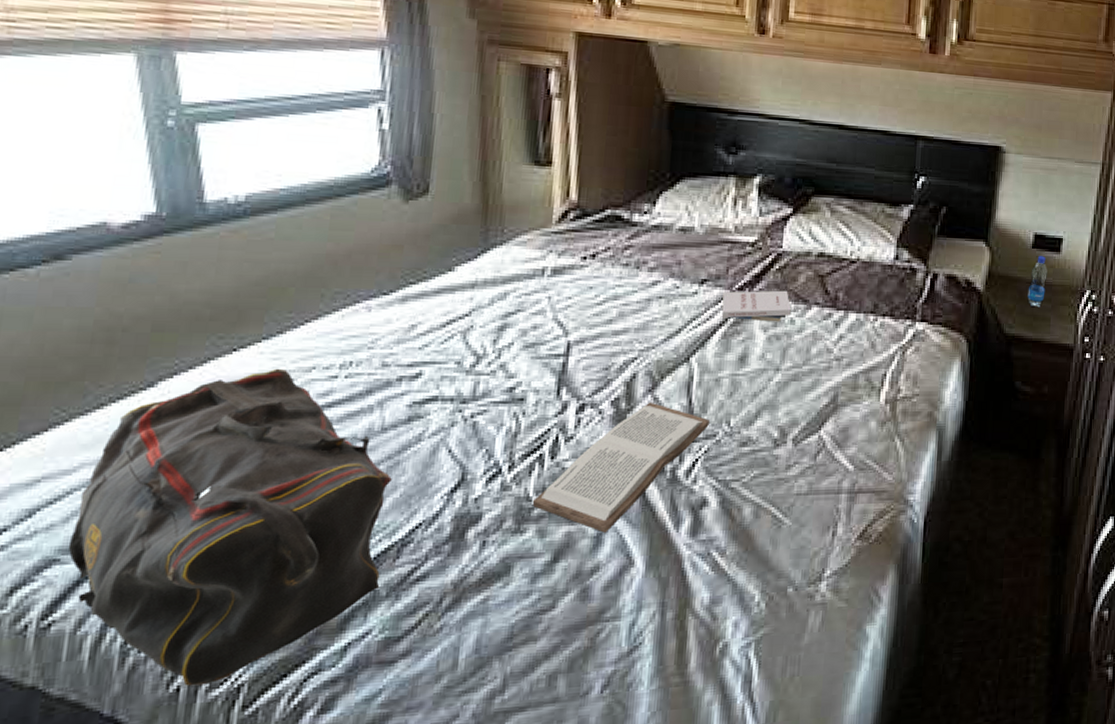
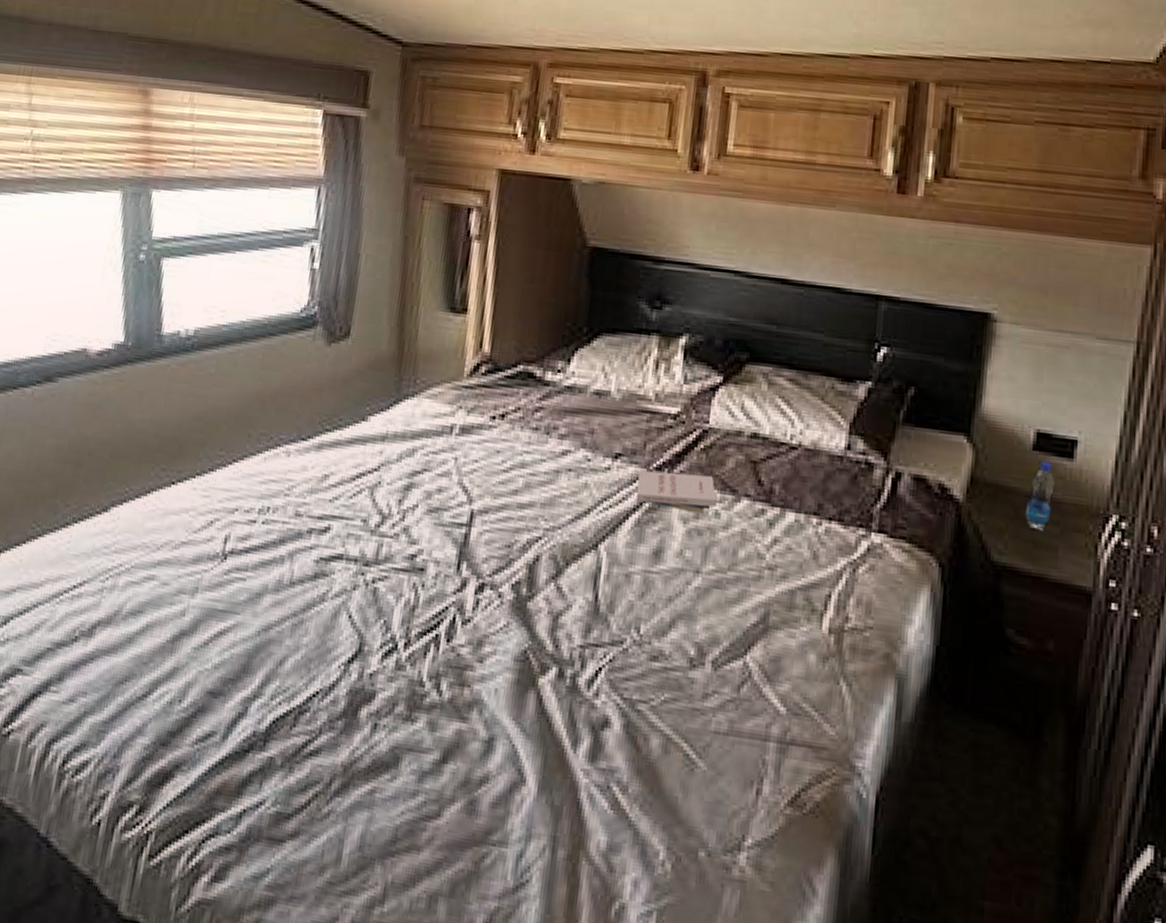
duffel bag: present [68,368,392,686] -> none [29,506,295,825]
book: present [532,402,711,533] -> none [425,591,618,739]

